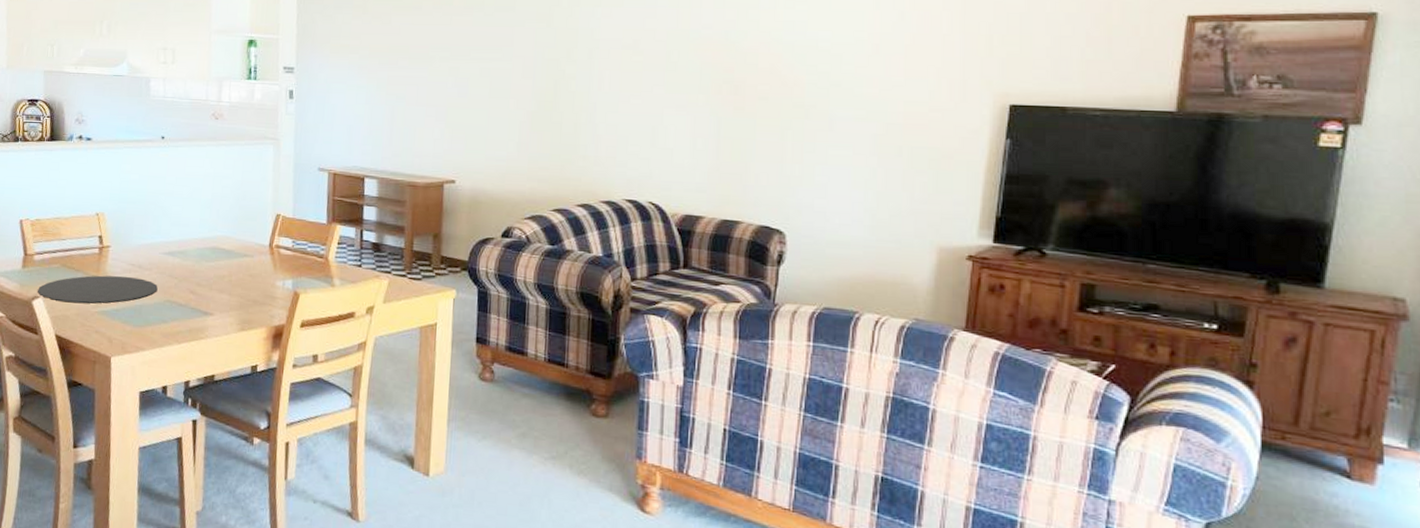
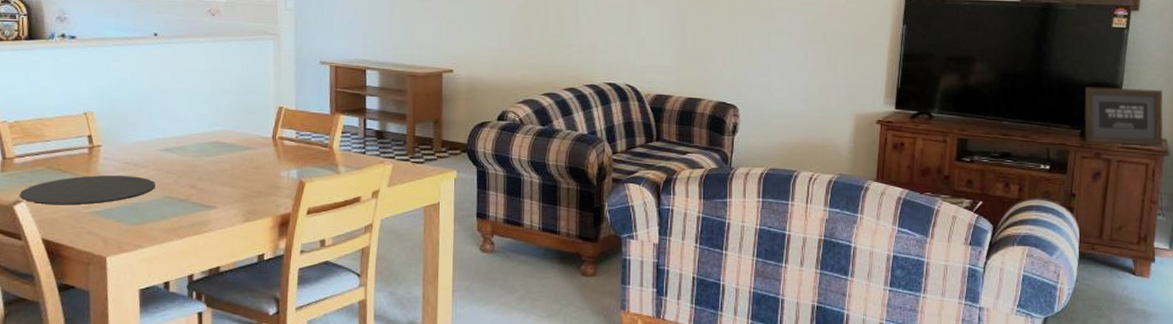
picture frame: none [1272,224,1401,307] -> present [1084,87,1164,146]

